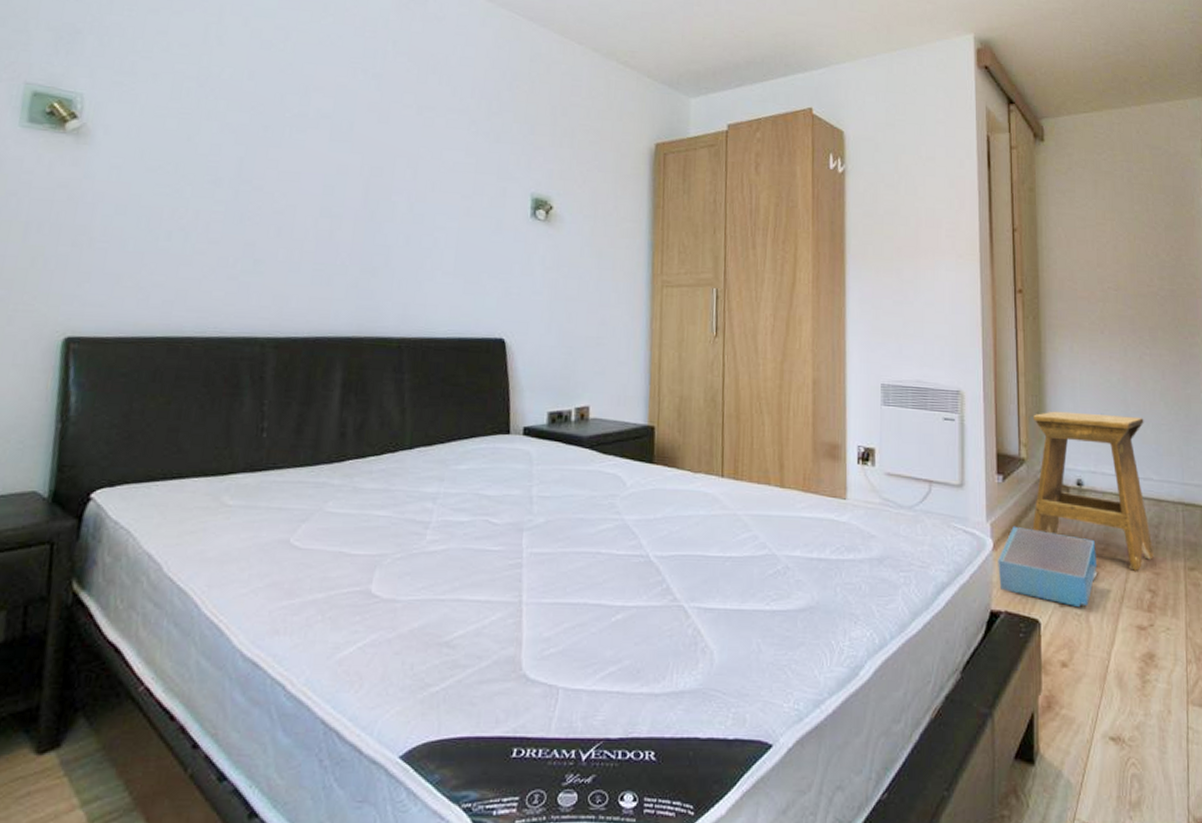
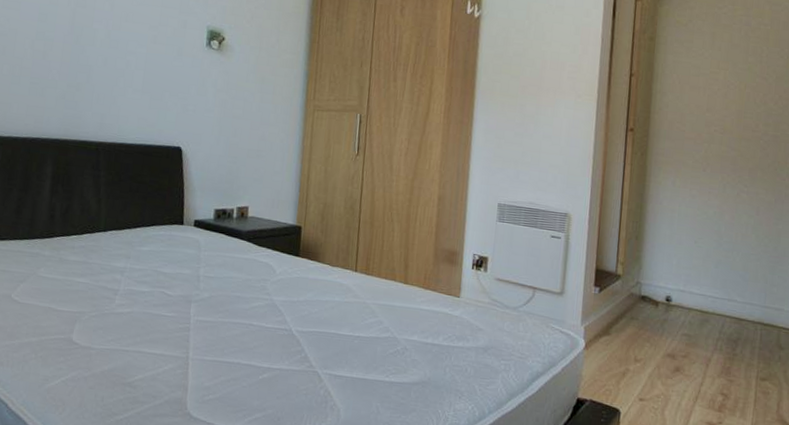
storage bin: present [998,526,1098,608] -> none [587,330,677,403]
stool: present [1032,411,1154,571] -> none [621,236,735,377]

